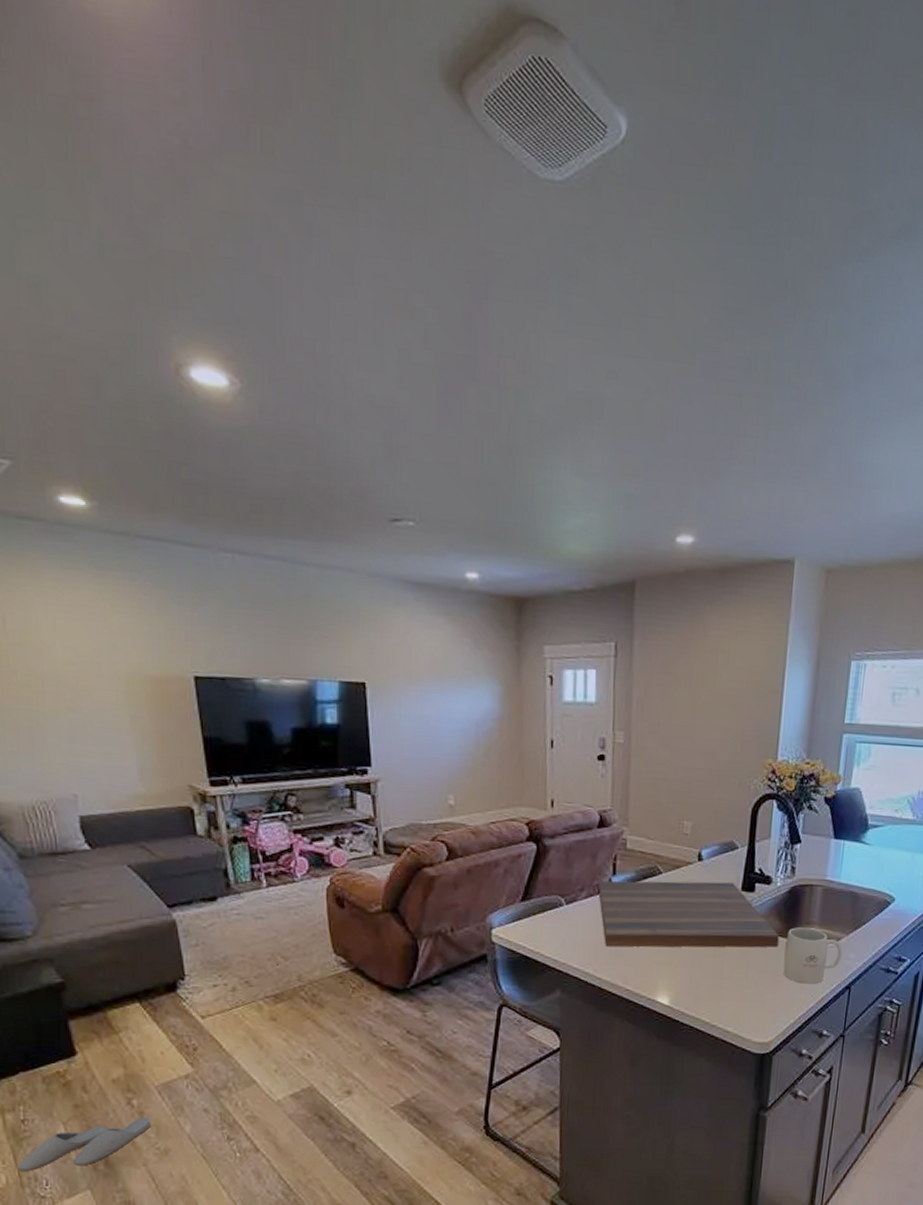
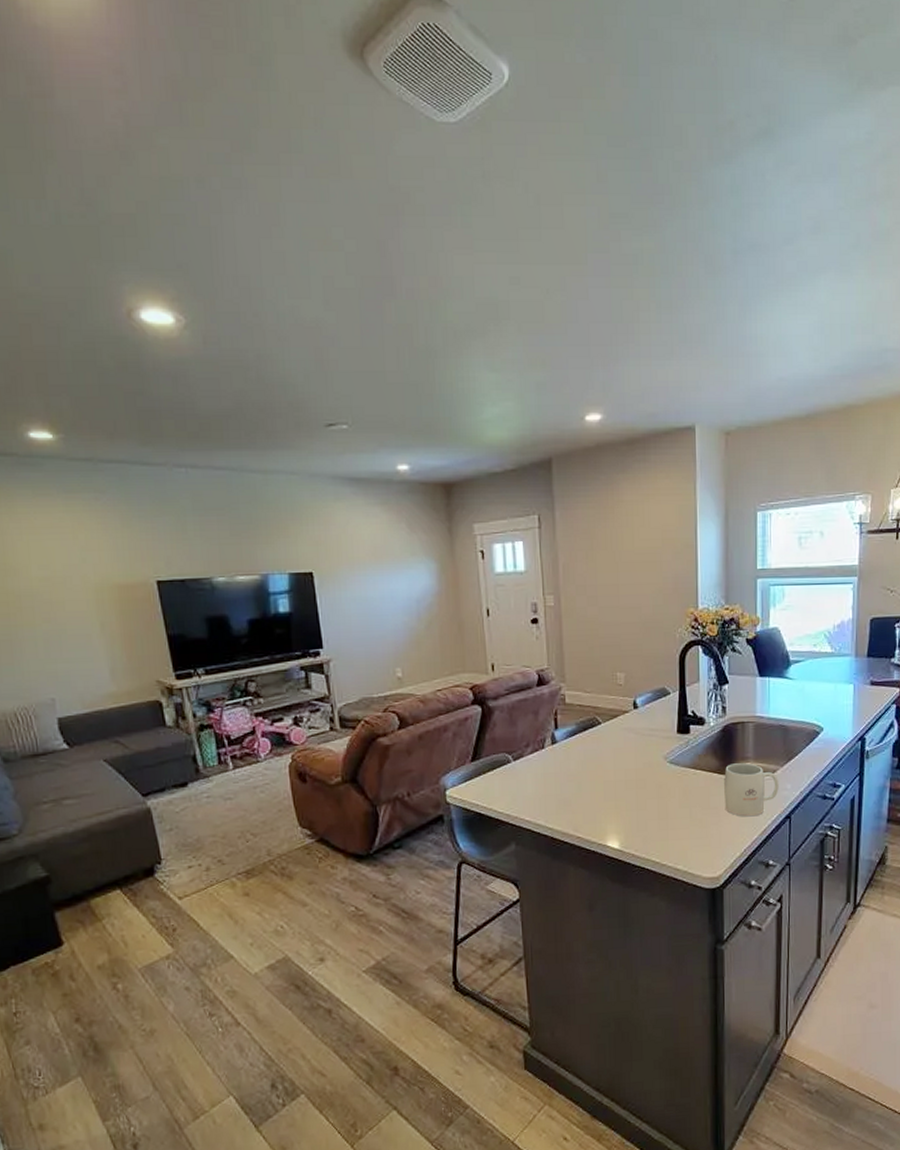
slippers: present [17,1117,150,1171] -> none [11,1000,135,1063]
cutting board: present [598,880,779,948] -> none [542,726,718,798]

